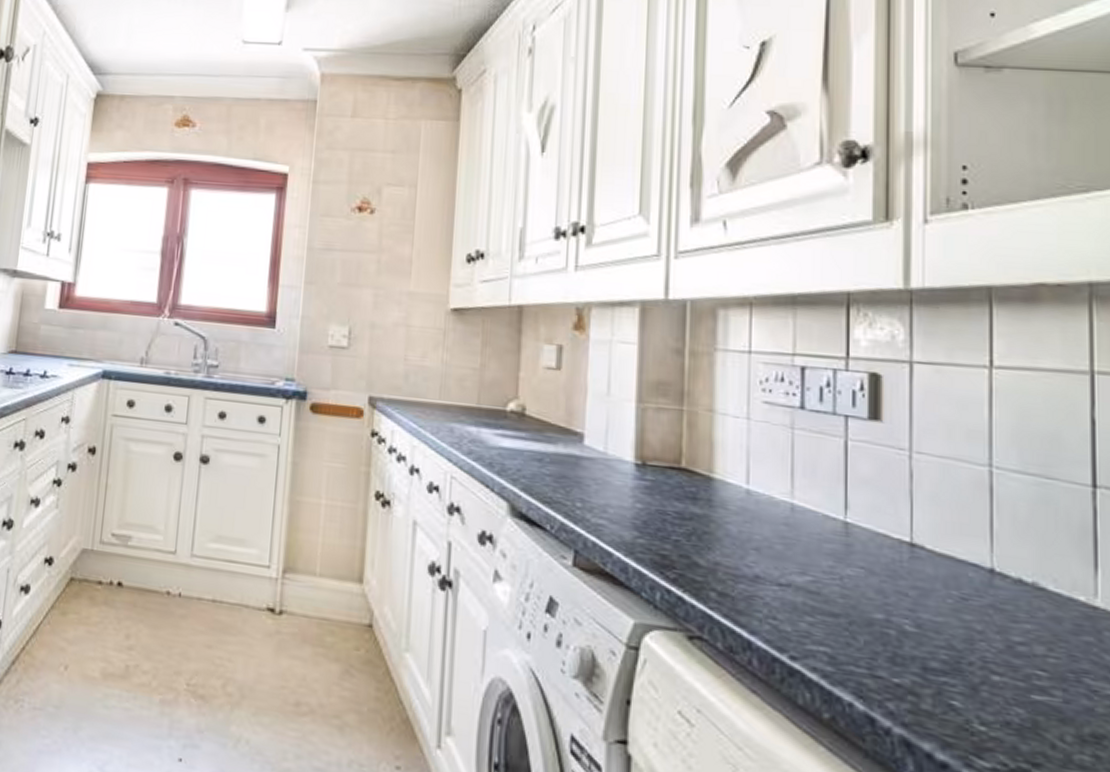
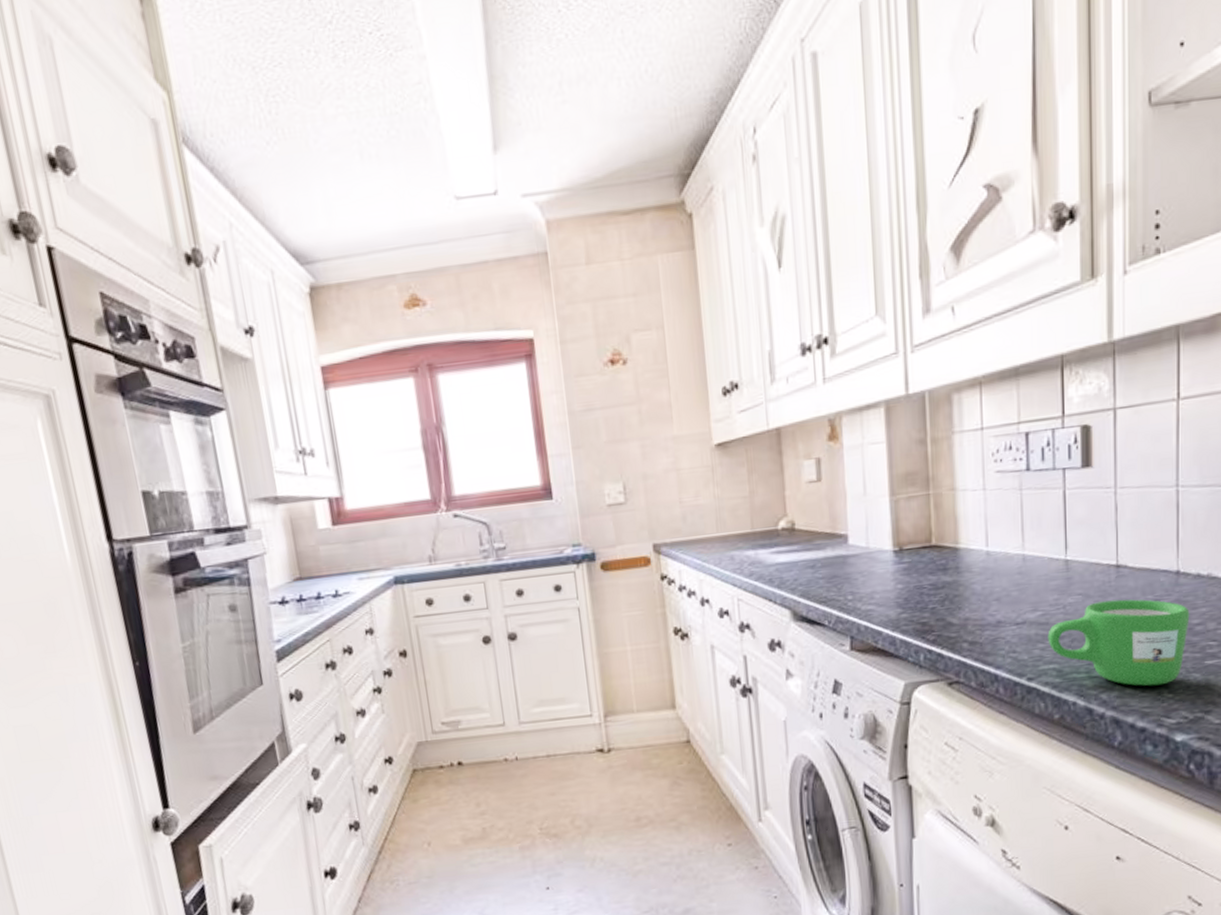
mug: none [818,582,1009,712] -> present [1047,599,1190,686]

